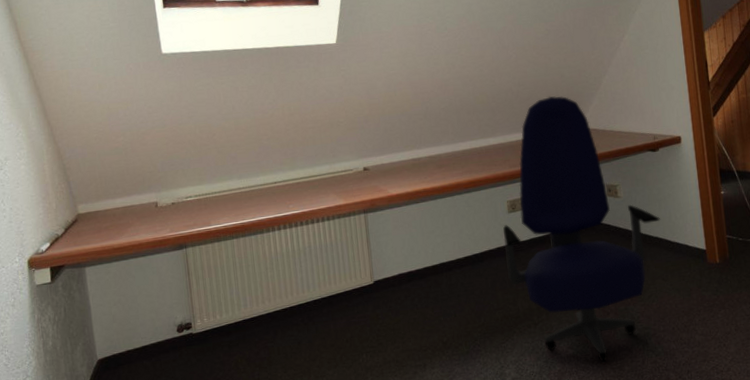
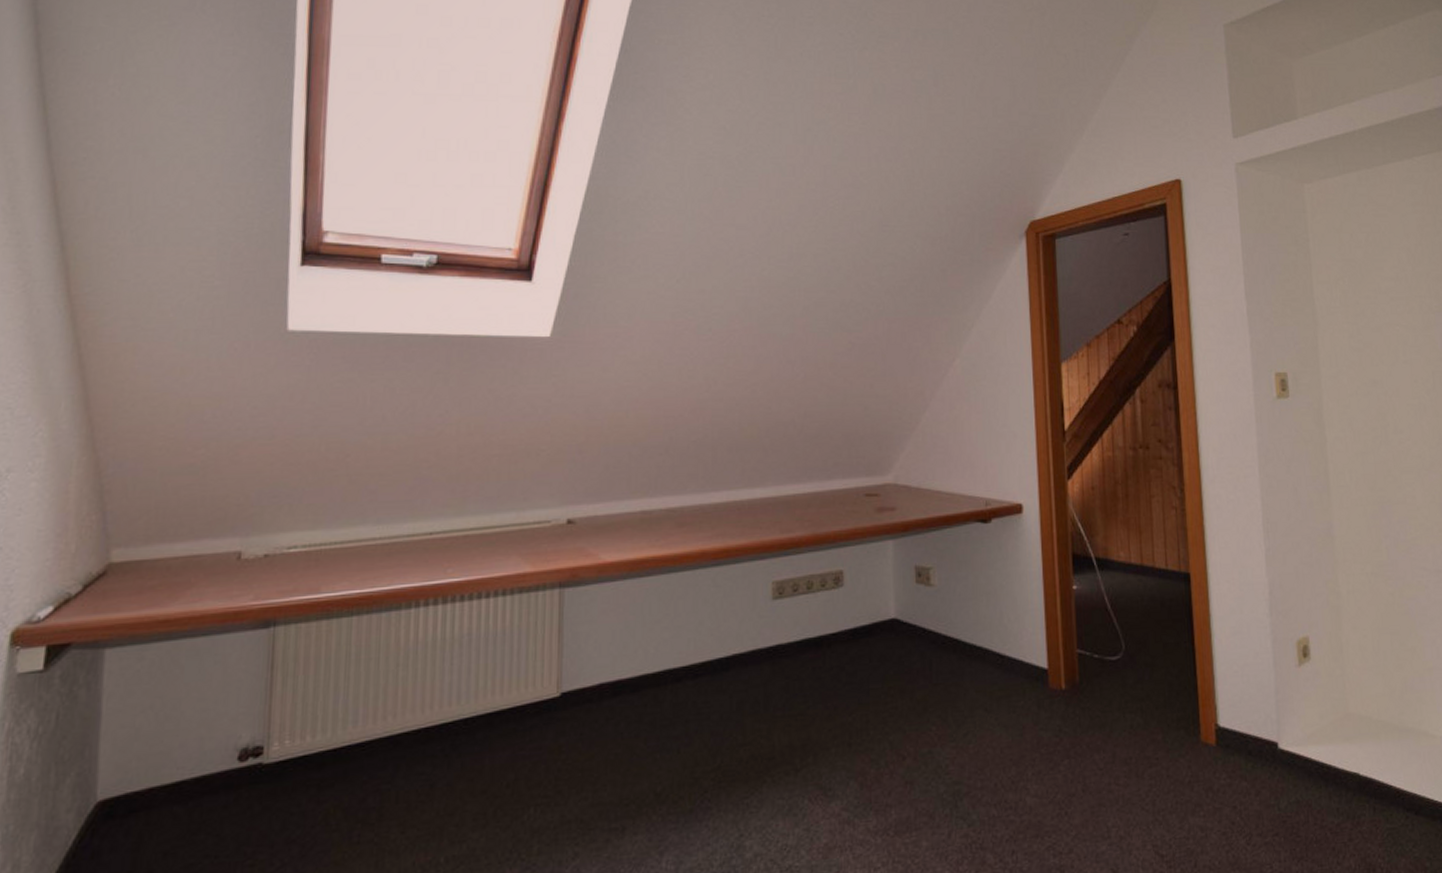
office chair: present [503,96,661,362] -> none [762,434,988,833]

